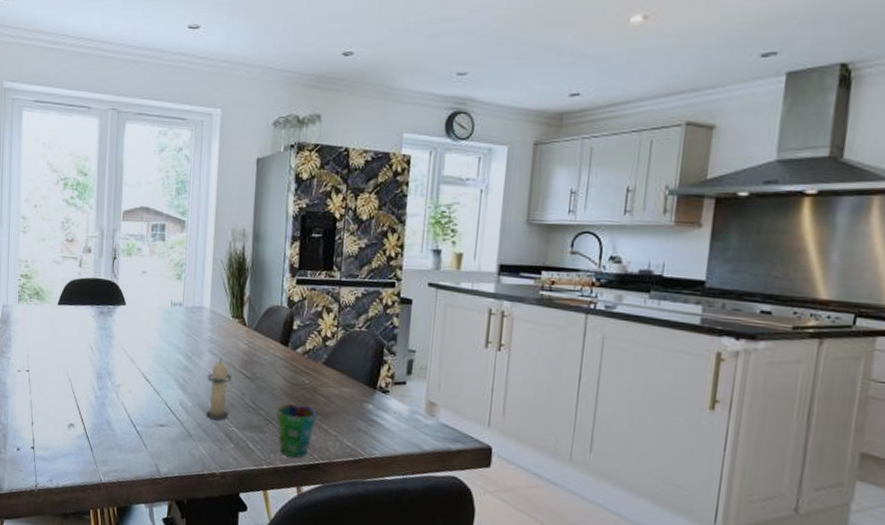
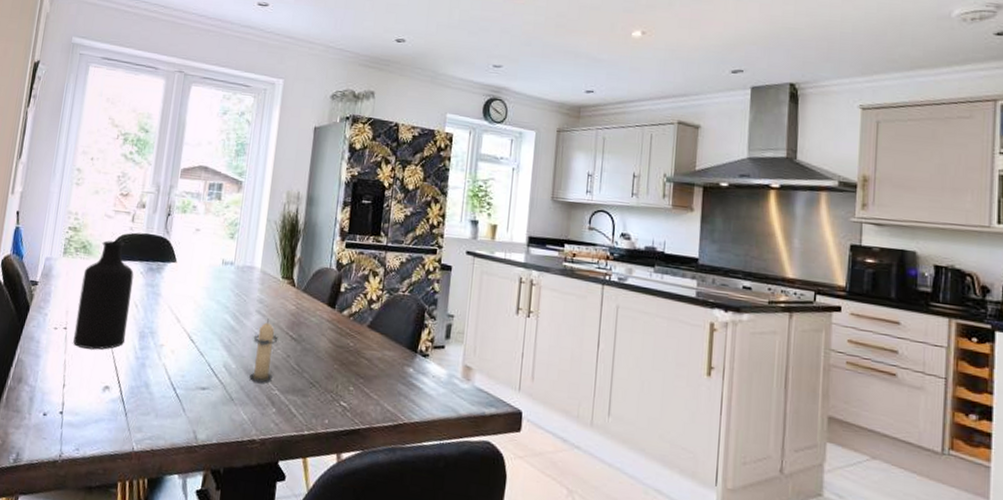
bottle: none [37,286,86,391] -> present [73,240,134,350]
cup: present [276,403,318,458] -> none [320,366,360,423]

